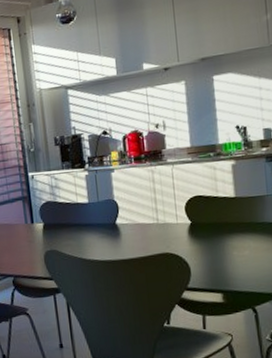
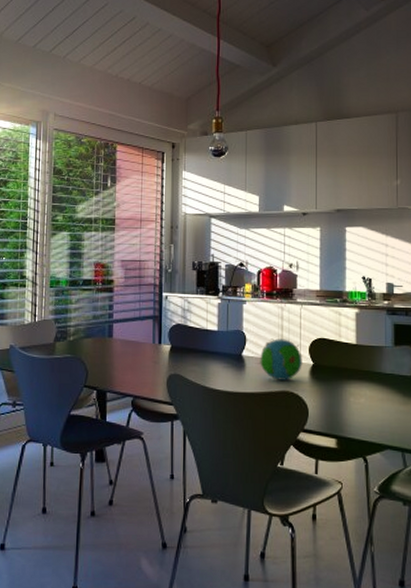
decorative ball: none [134,201,180,244] -> present [258,338,302,380]

